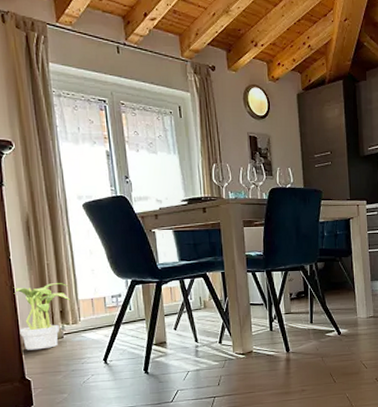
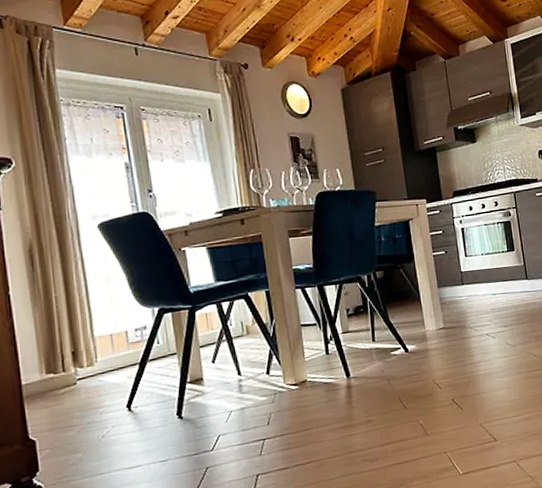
potted plant: present [13,283,70,350] -> none [13,318,84,404]

